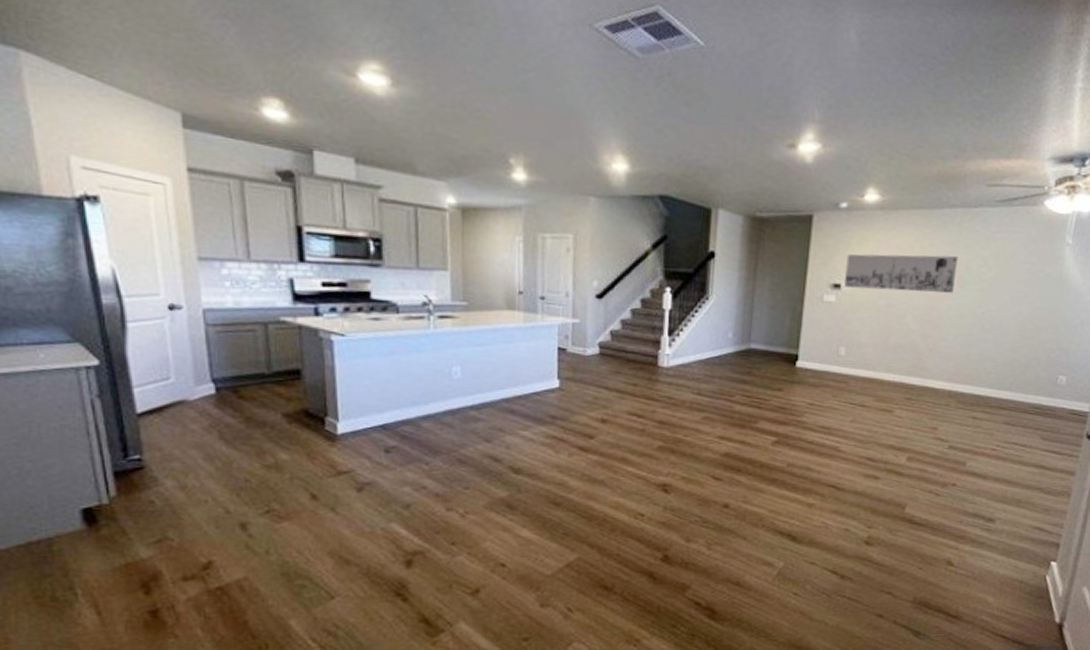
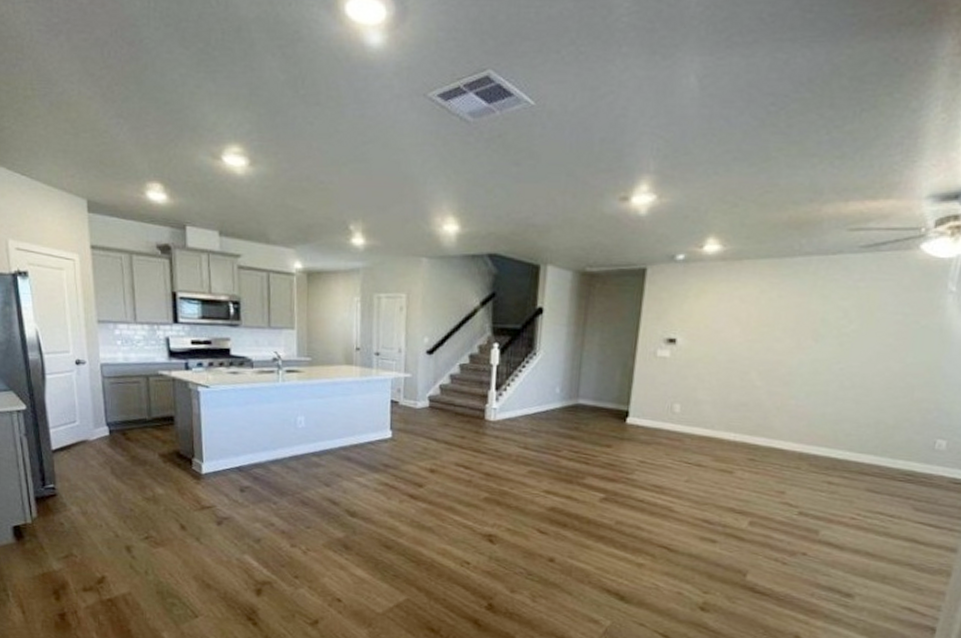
wall art: present [844,254,958,293] -> none [680,307,812,347]

